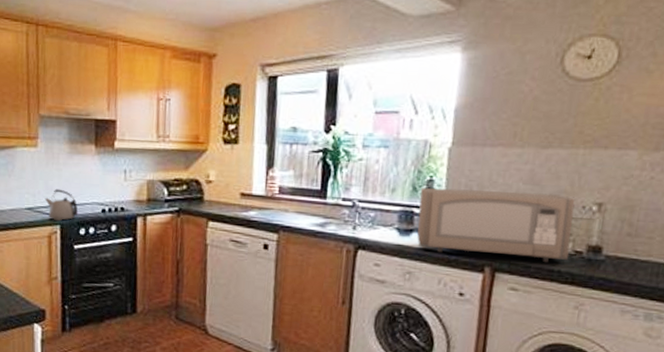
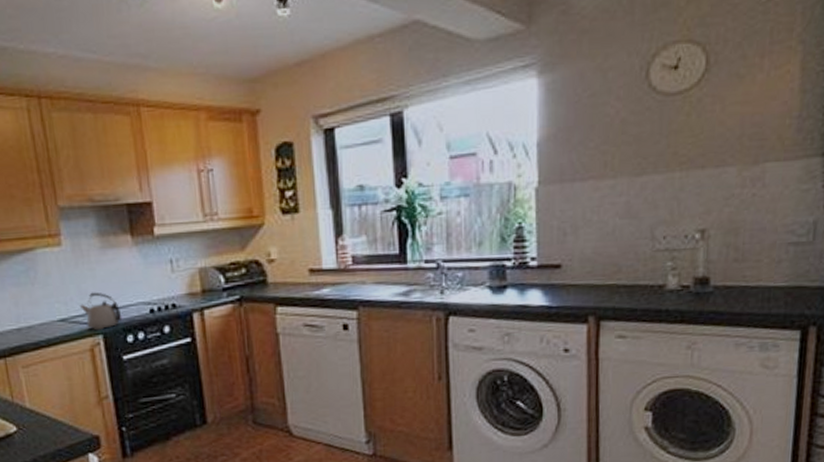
microwave: present [417,188,575,262] -> none [509,225,677,307]

